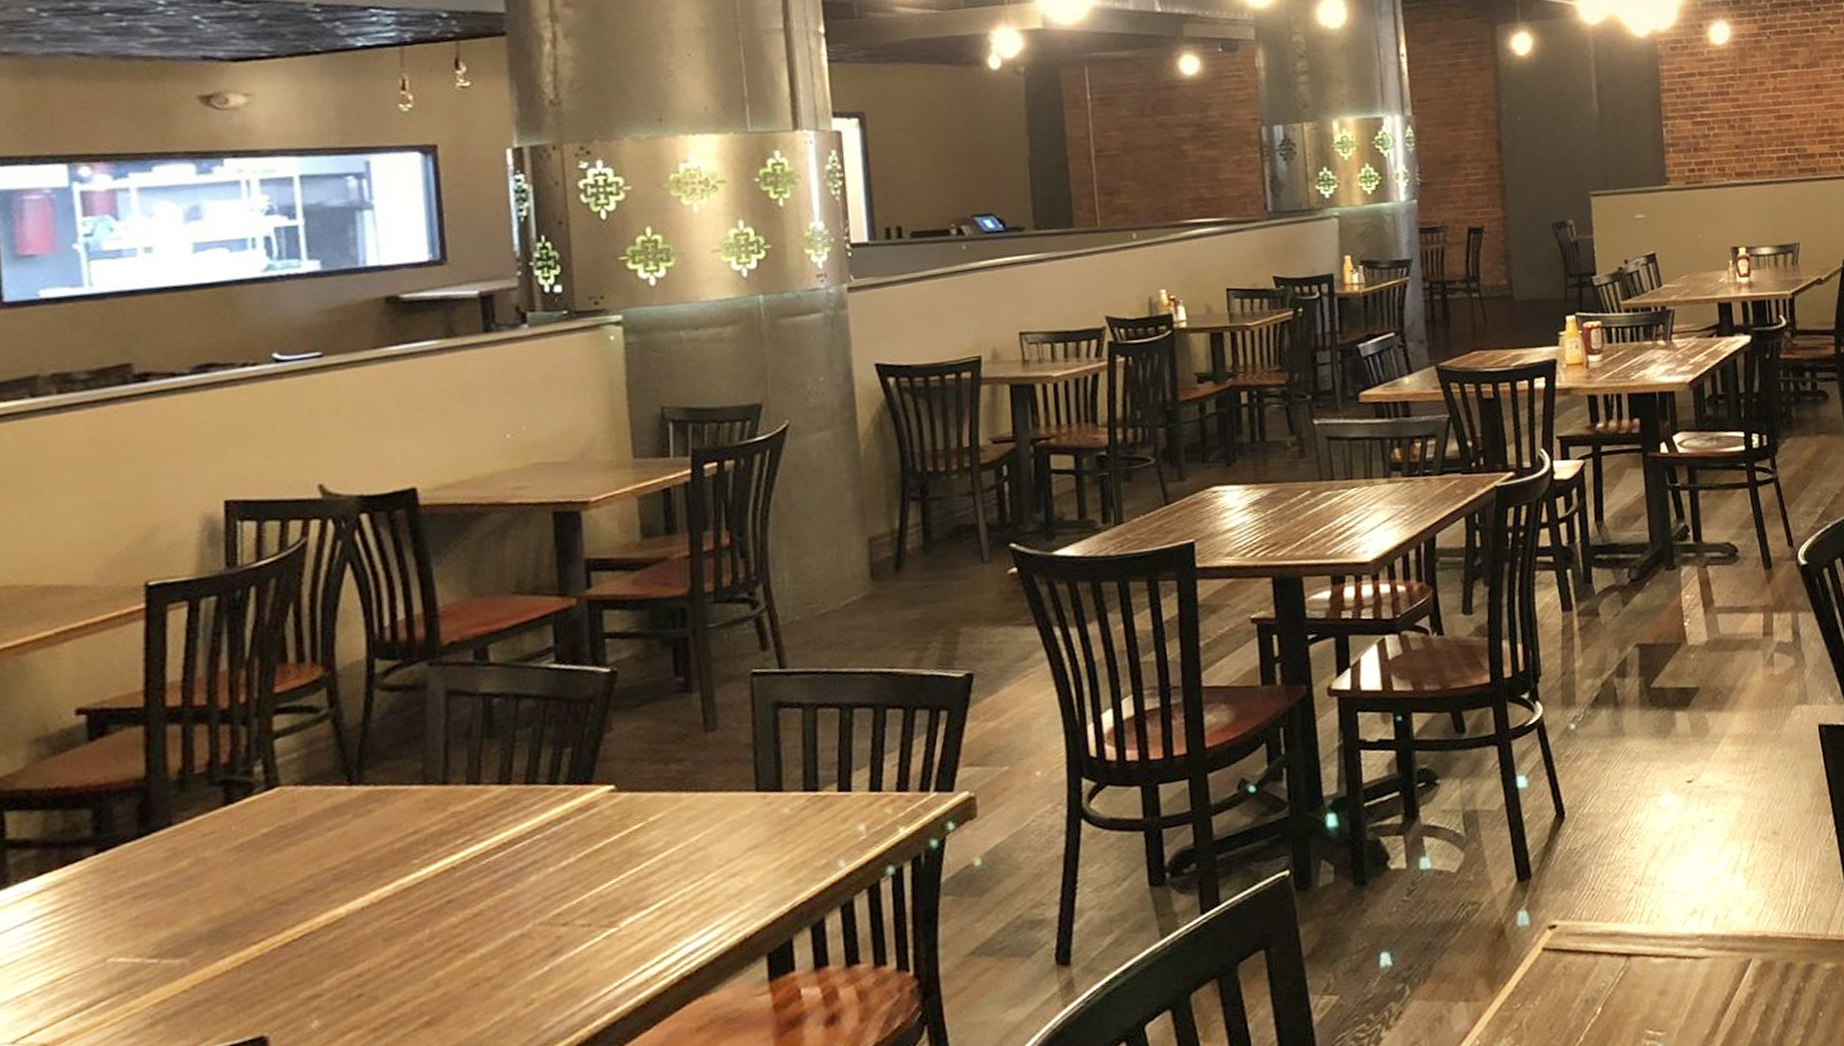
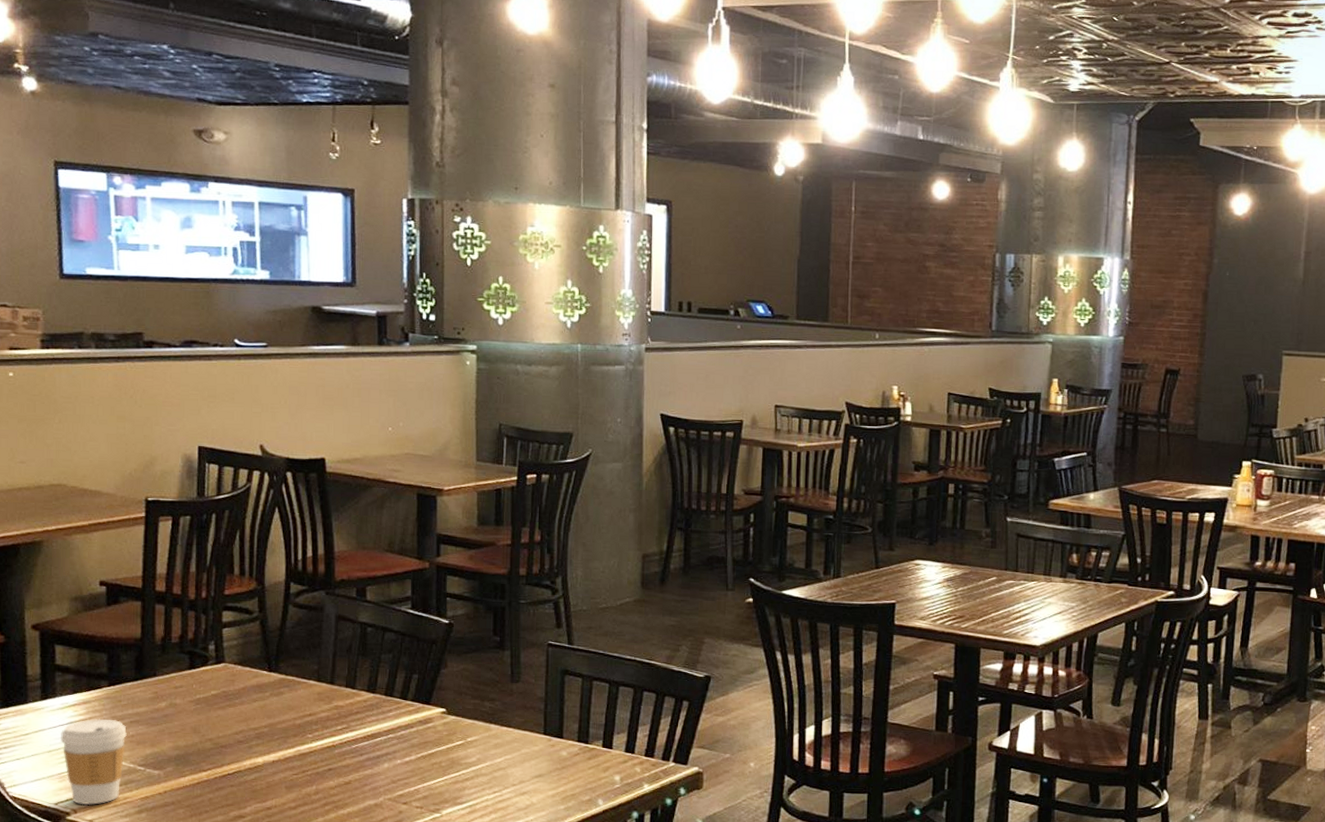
coffee cup: none [18,900,127,1035] -> present [61,718,127,806]

